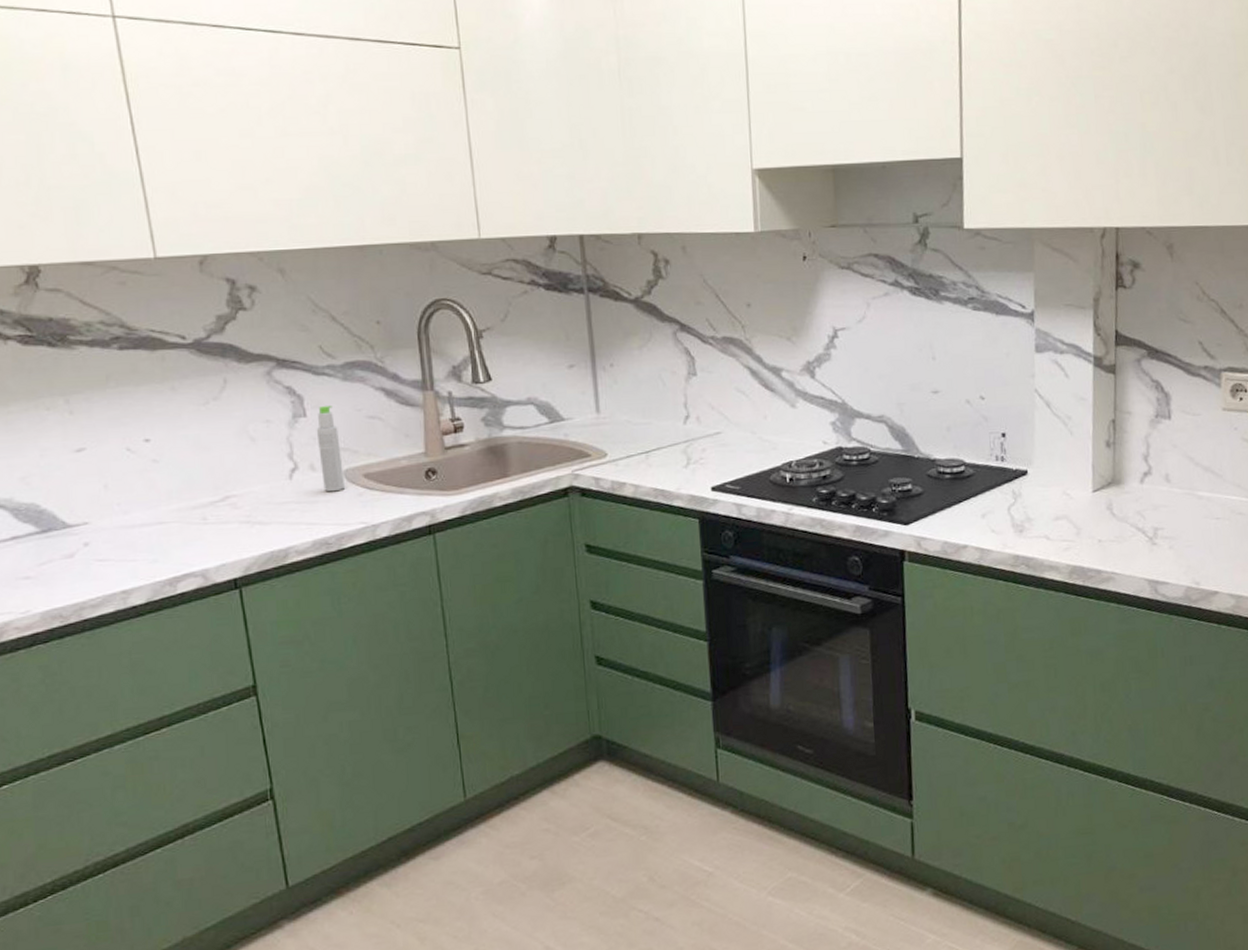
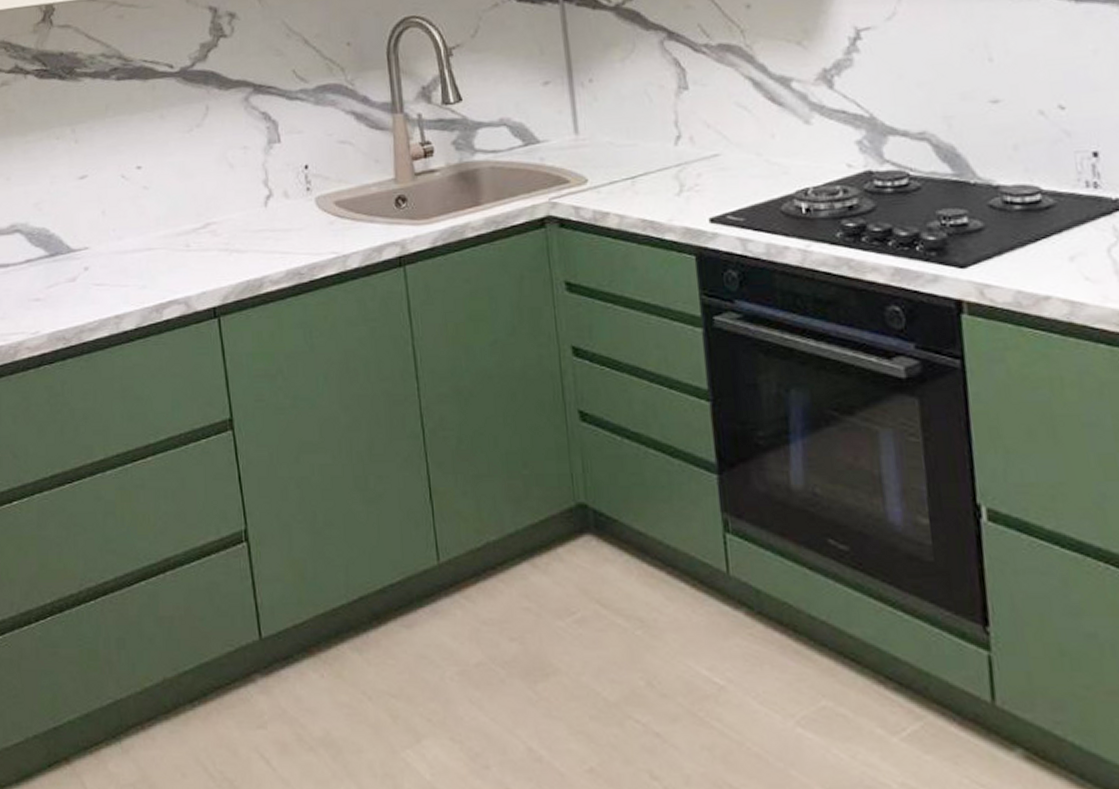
bottle: present [316,406,346,492] -> none [289,131,317,220]

